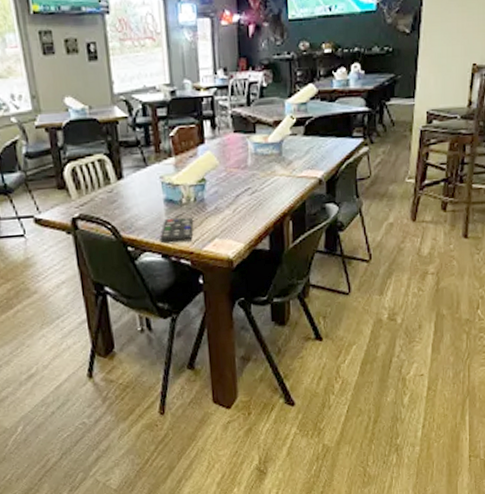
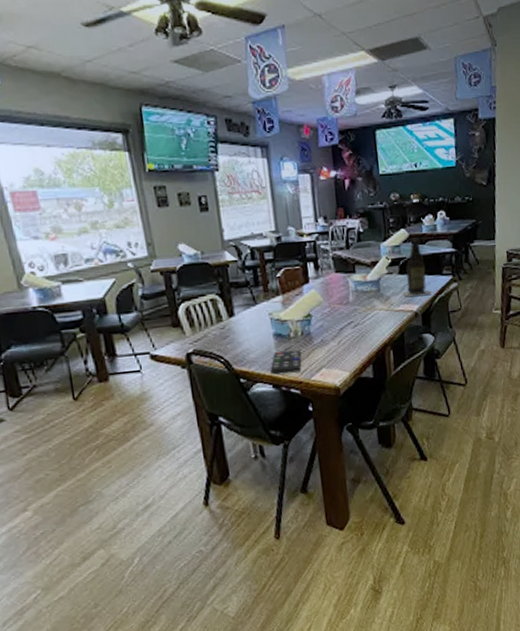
beer bottle: none [306,94,340,161] -> present [402,237,433,297]

